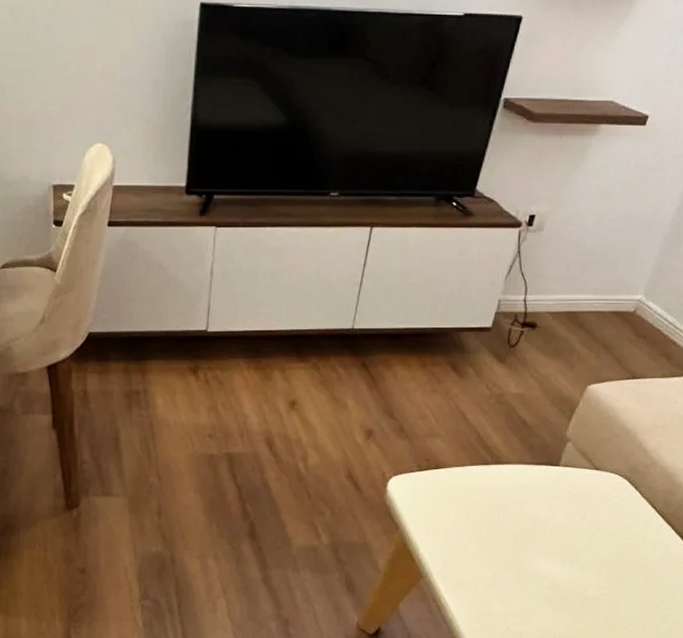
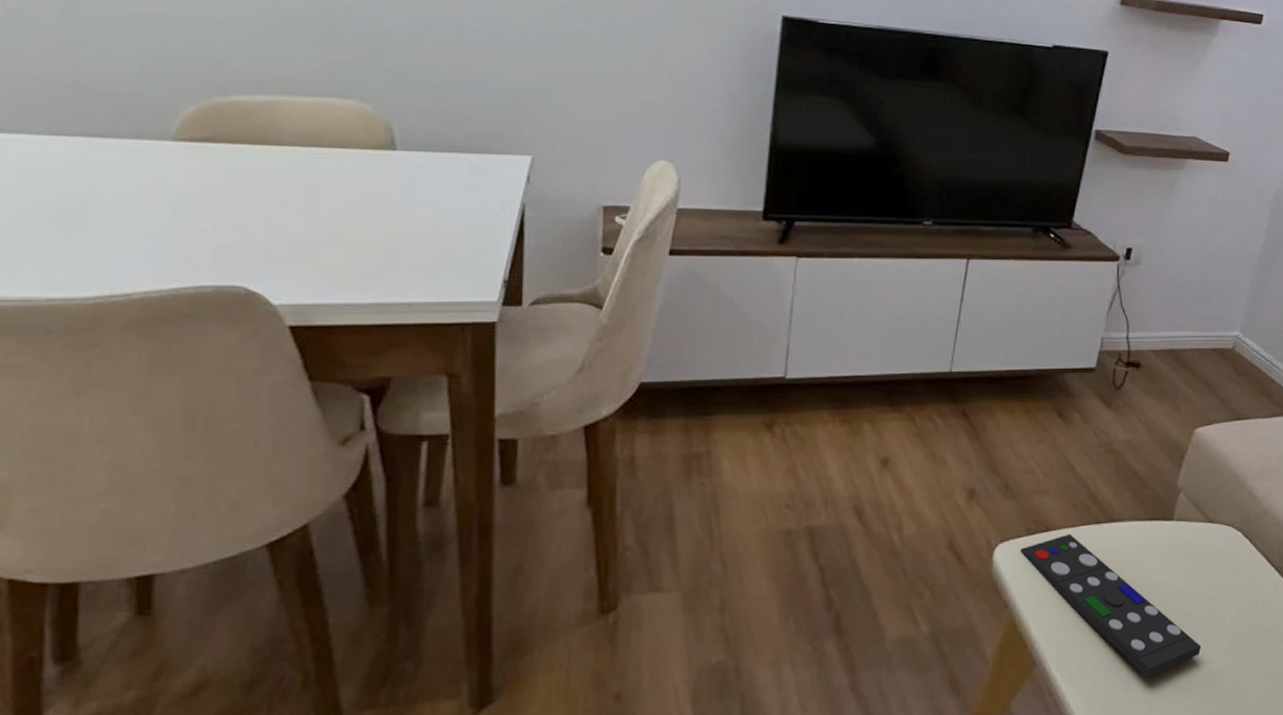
remote control: none [411,472,579,596] -> present [1020,533,1202,678]

